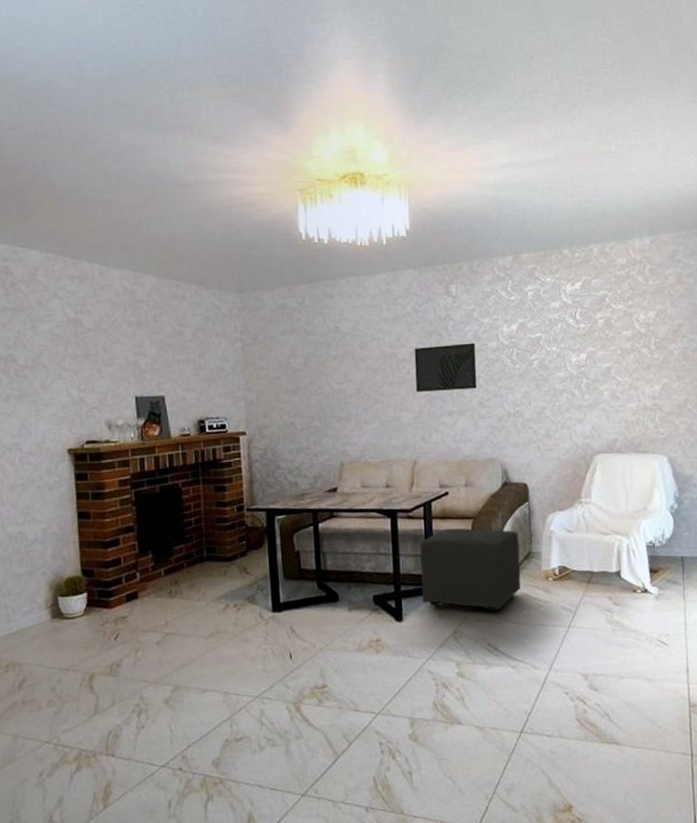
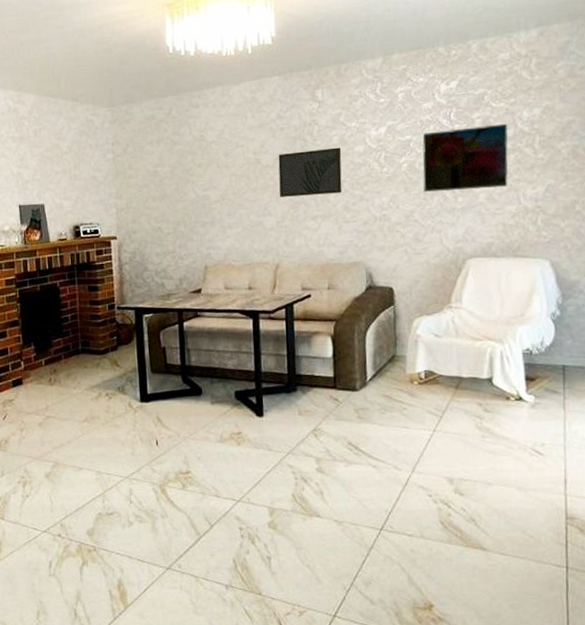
ottoman: present [420,528,521,612] -> none [281,330,384,412]
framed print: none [551,324,629,389] -> present [422,123,509,192]

